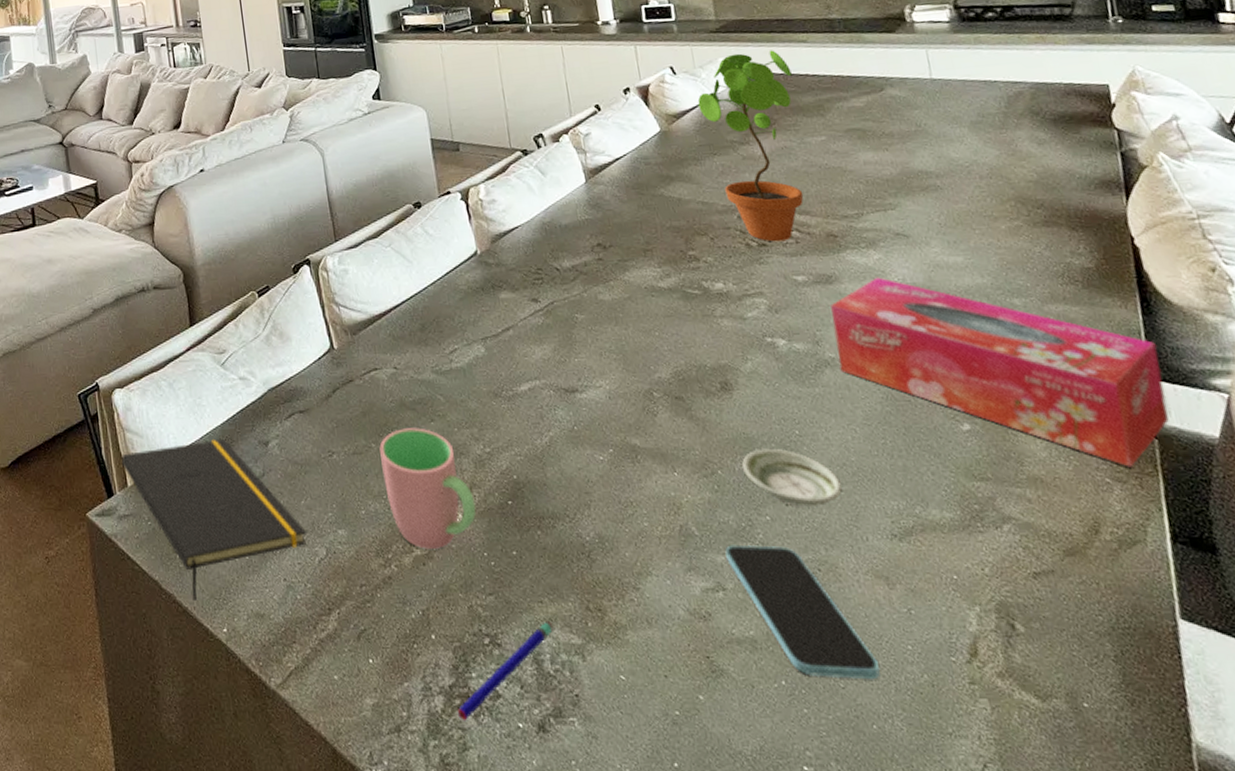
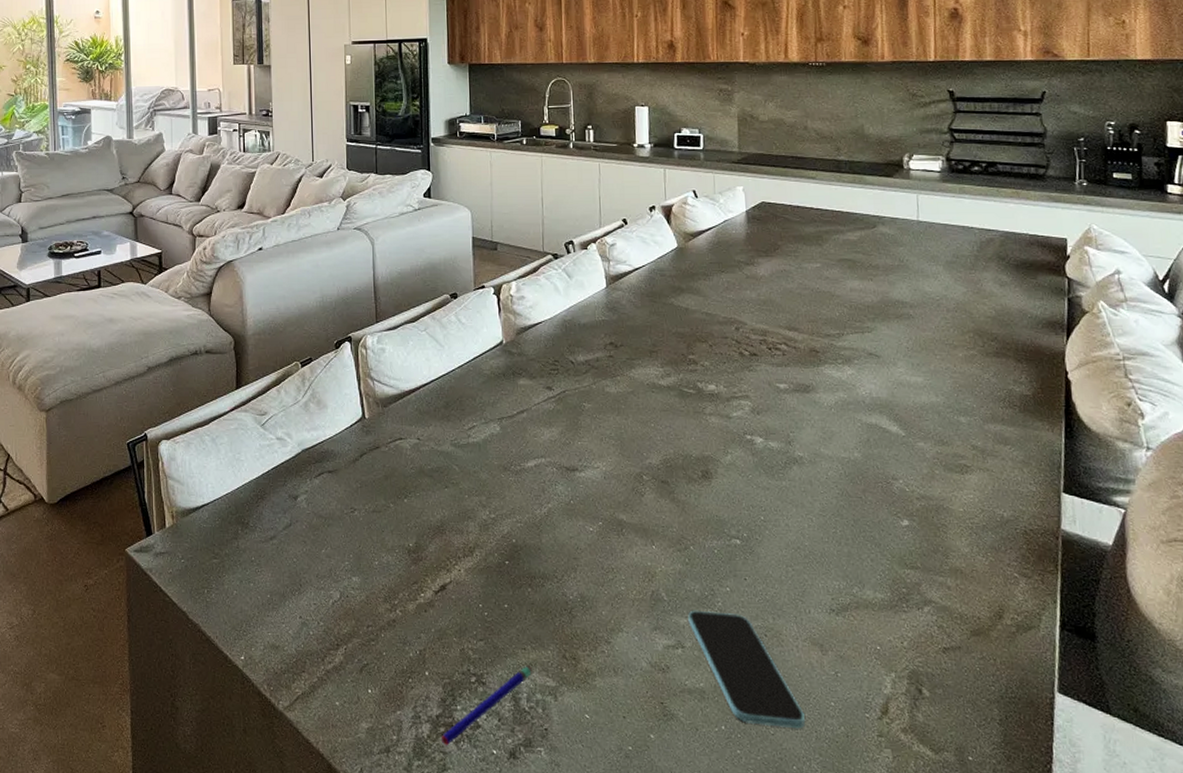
notepad: present [121,439,306,600] -> none [161,491,324,631]
cup: present [379,428,476,549] -> none [397,492,477,598]
potted plant: present [697,50,804,242] -> none [713,183,799,353]
saucer: present [742,448,842,507] -> none [712,530,794,582]
tissue box: present [830,277,1169,467] -> none [805,390,1074,565]

